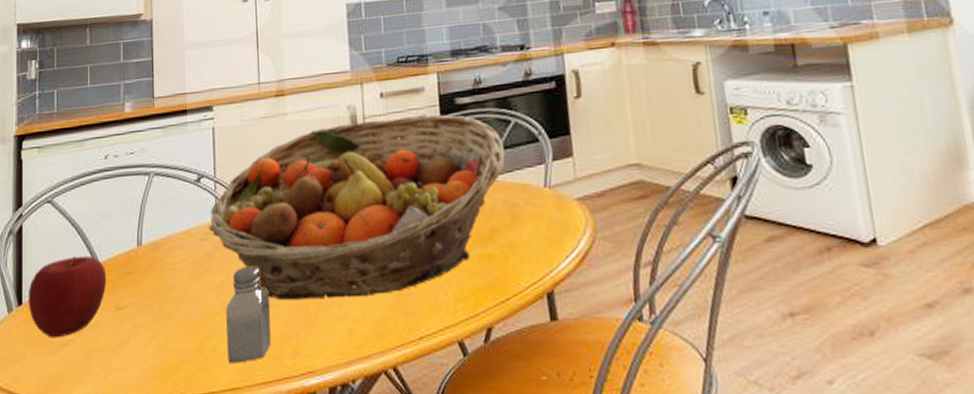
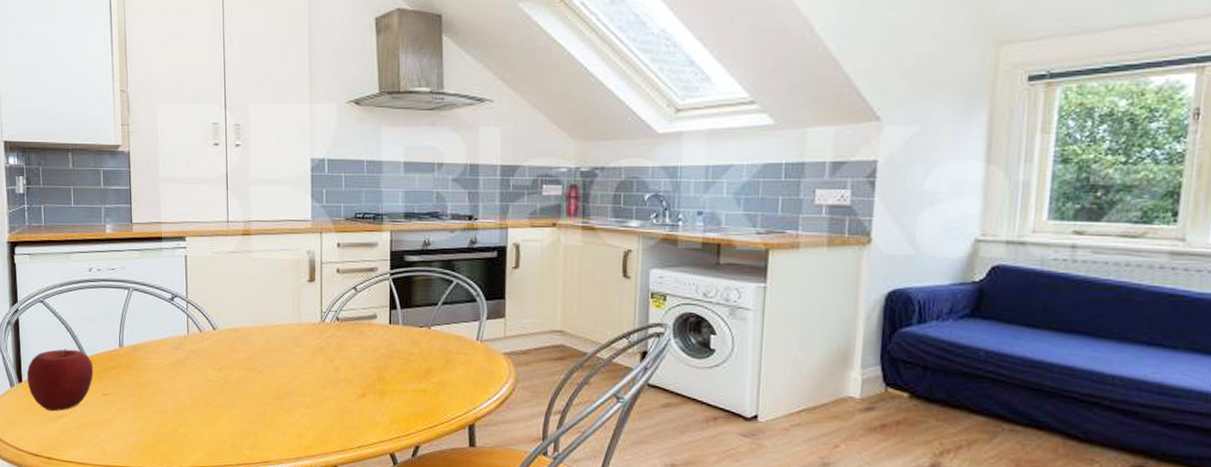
fruit basket: present [209,114,506,301] -> none [181,266,445,410]
saltshaker: present [226,265,271,364] -> none [195,374,233,448]

